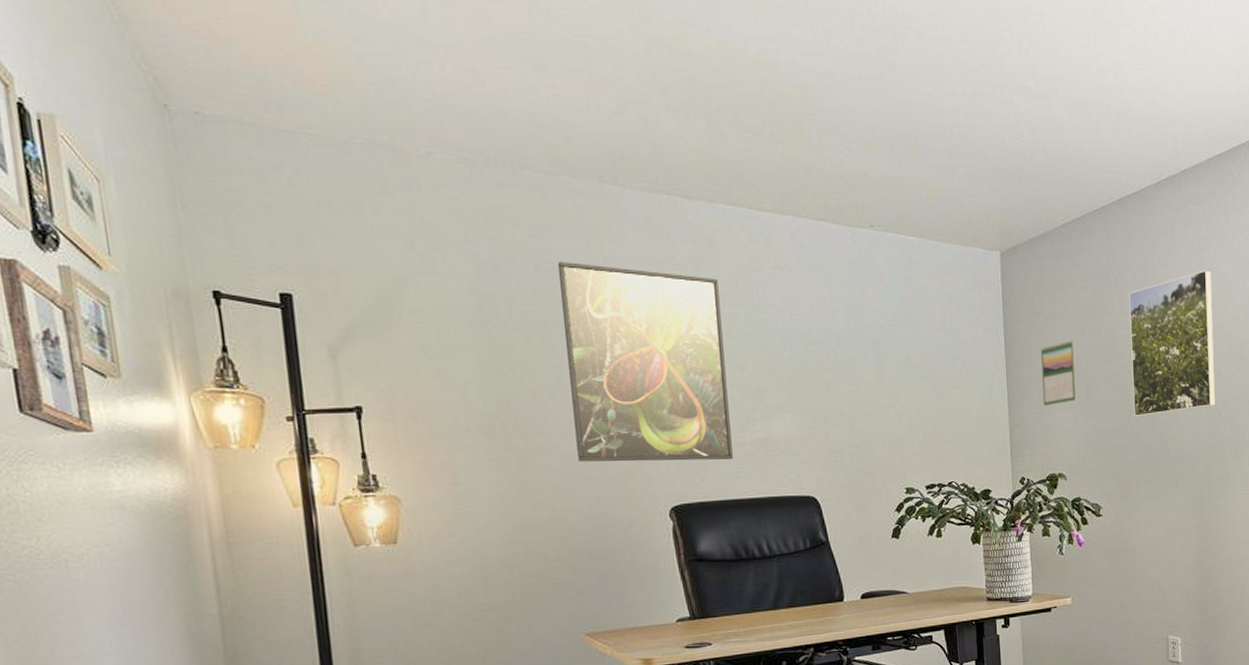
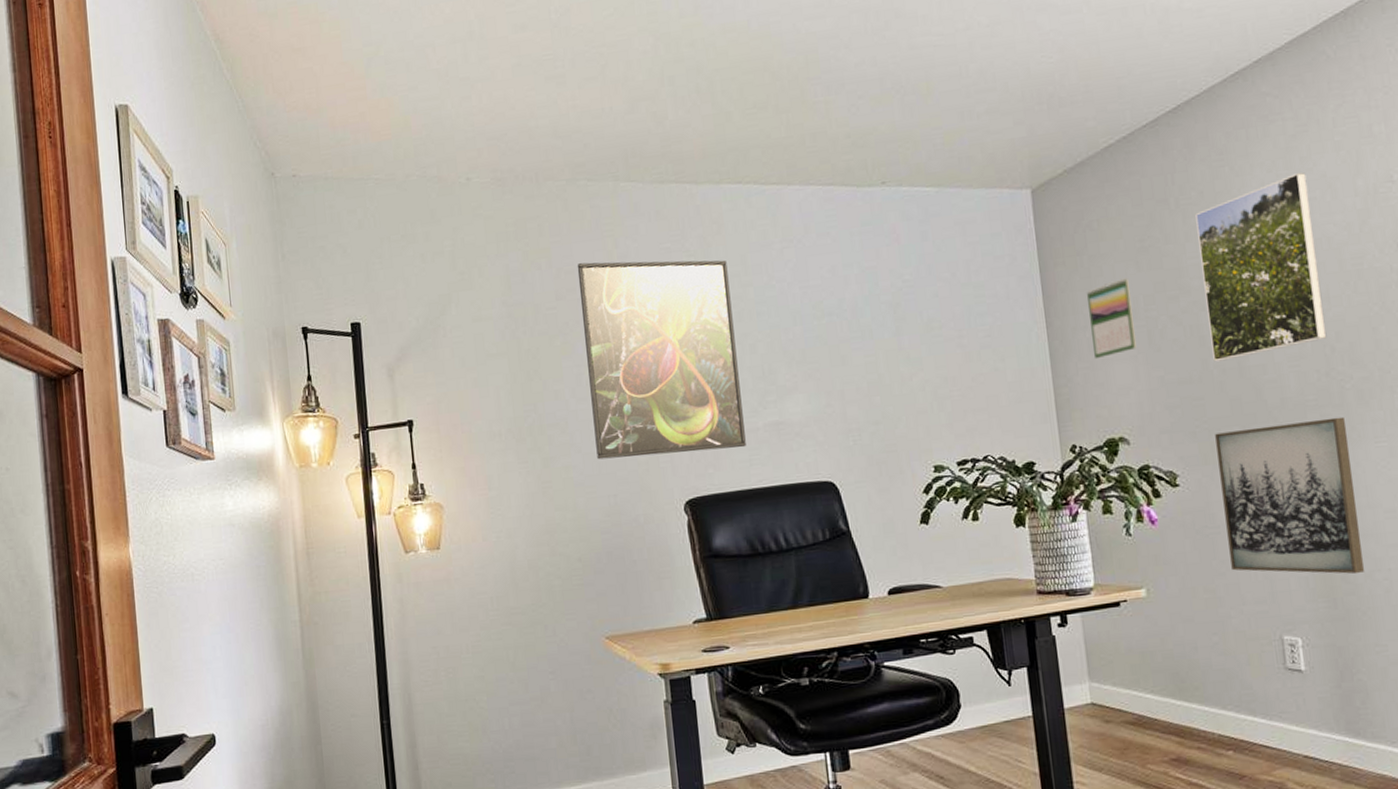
wall art: none [1131,468,1228,590] -> present [1215,416,1364,574]

